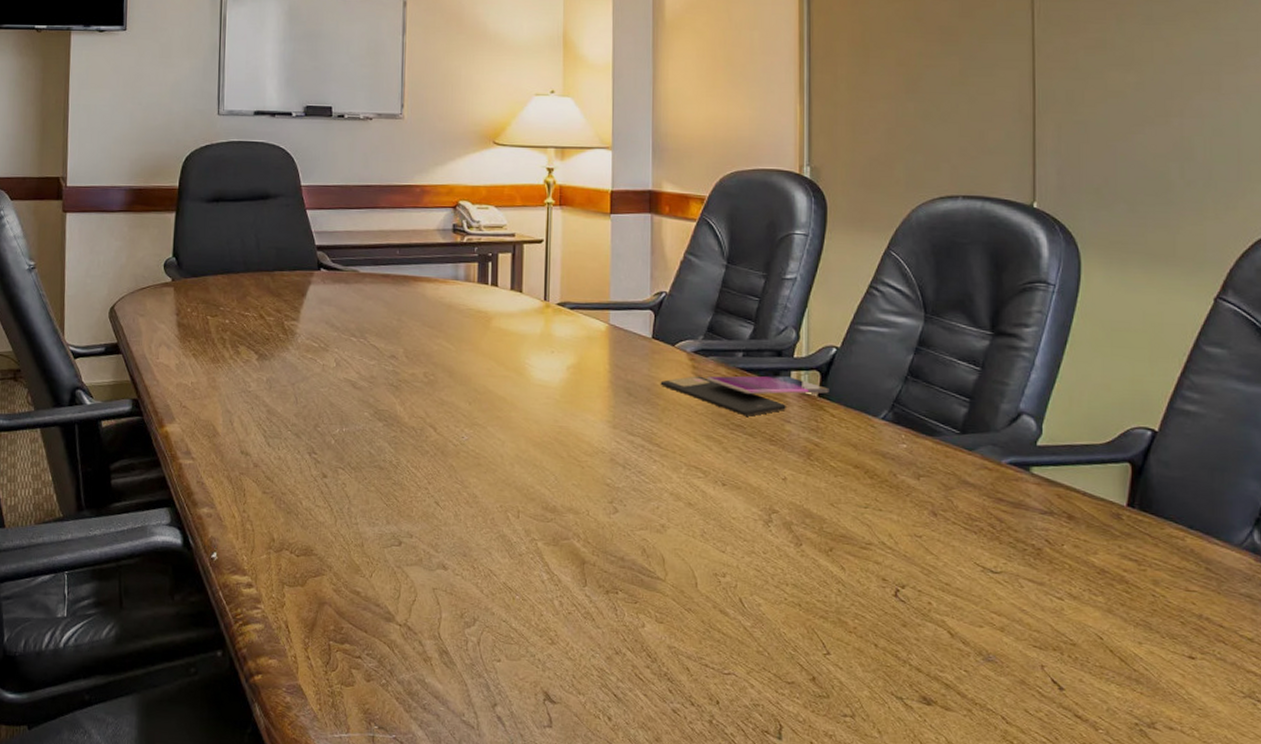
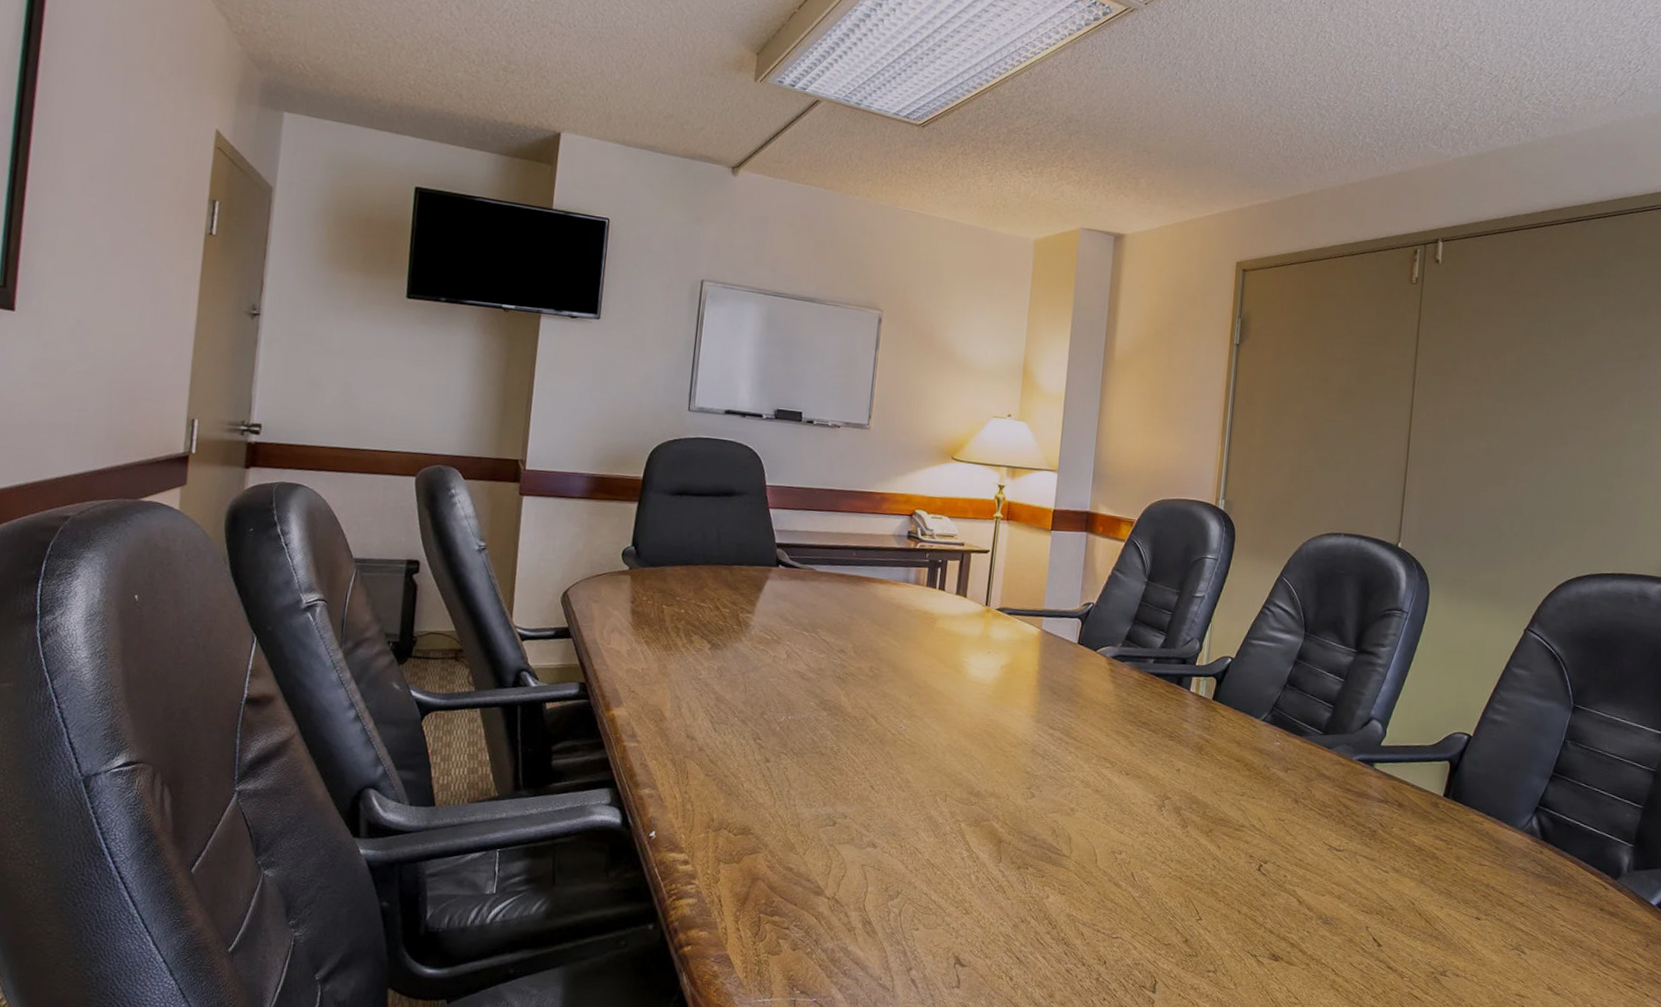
tablet: present [660,375,829,417] -> none [1081,678,1222,715]

